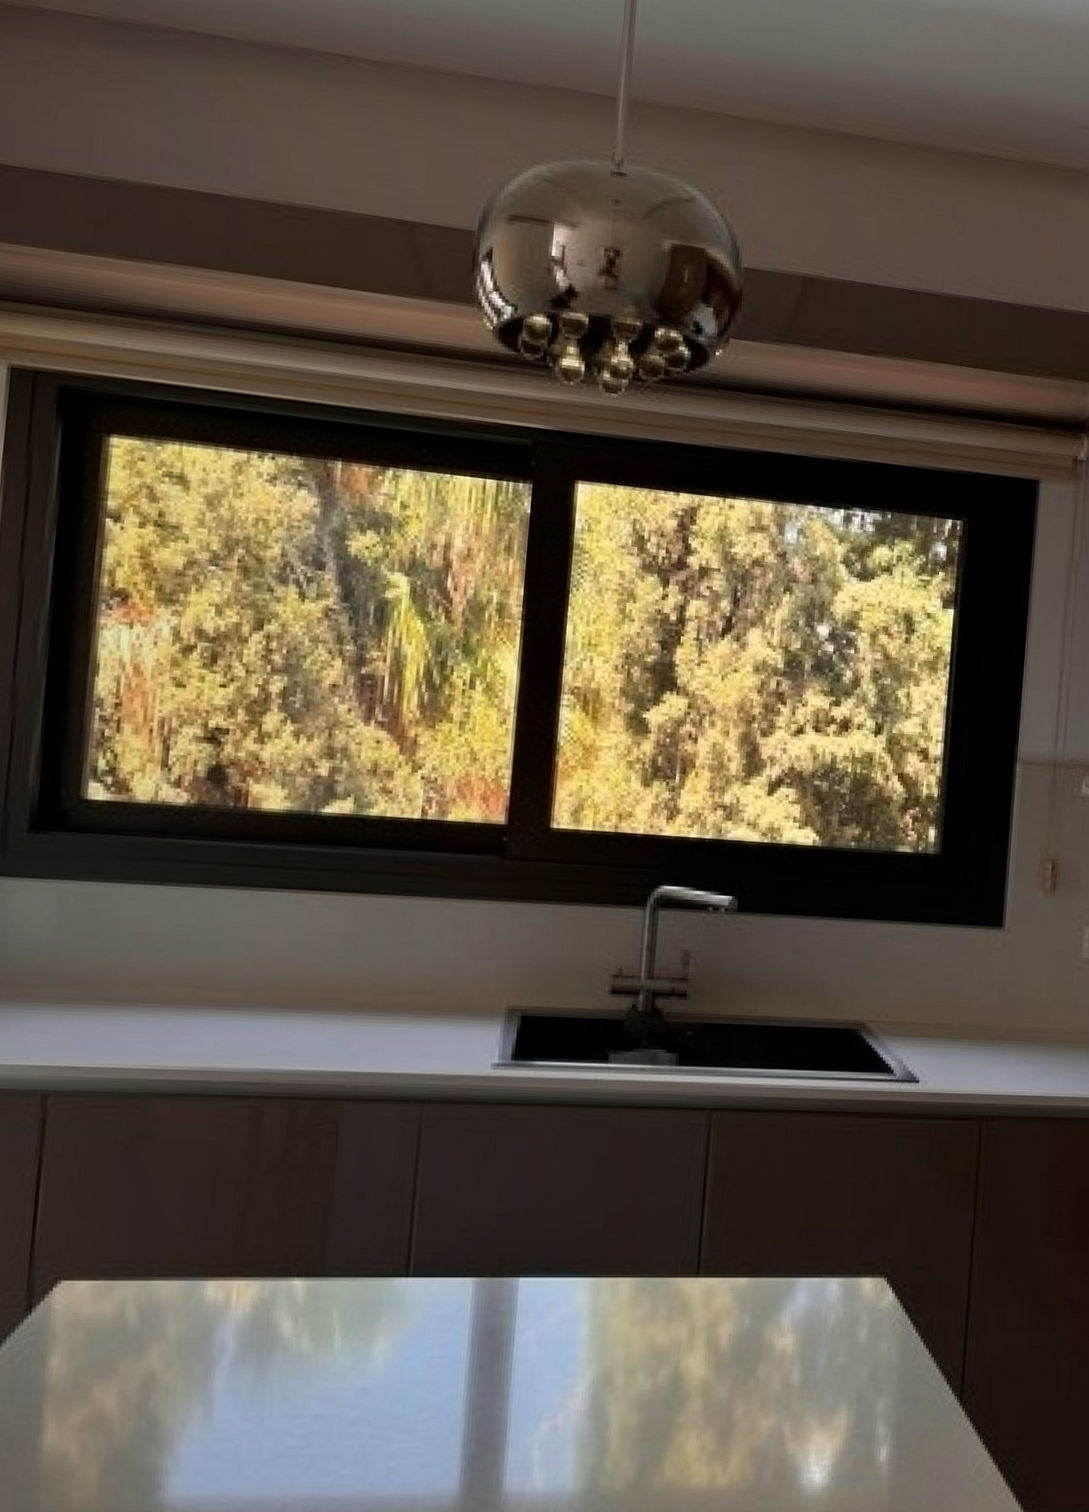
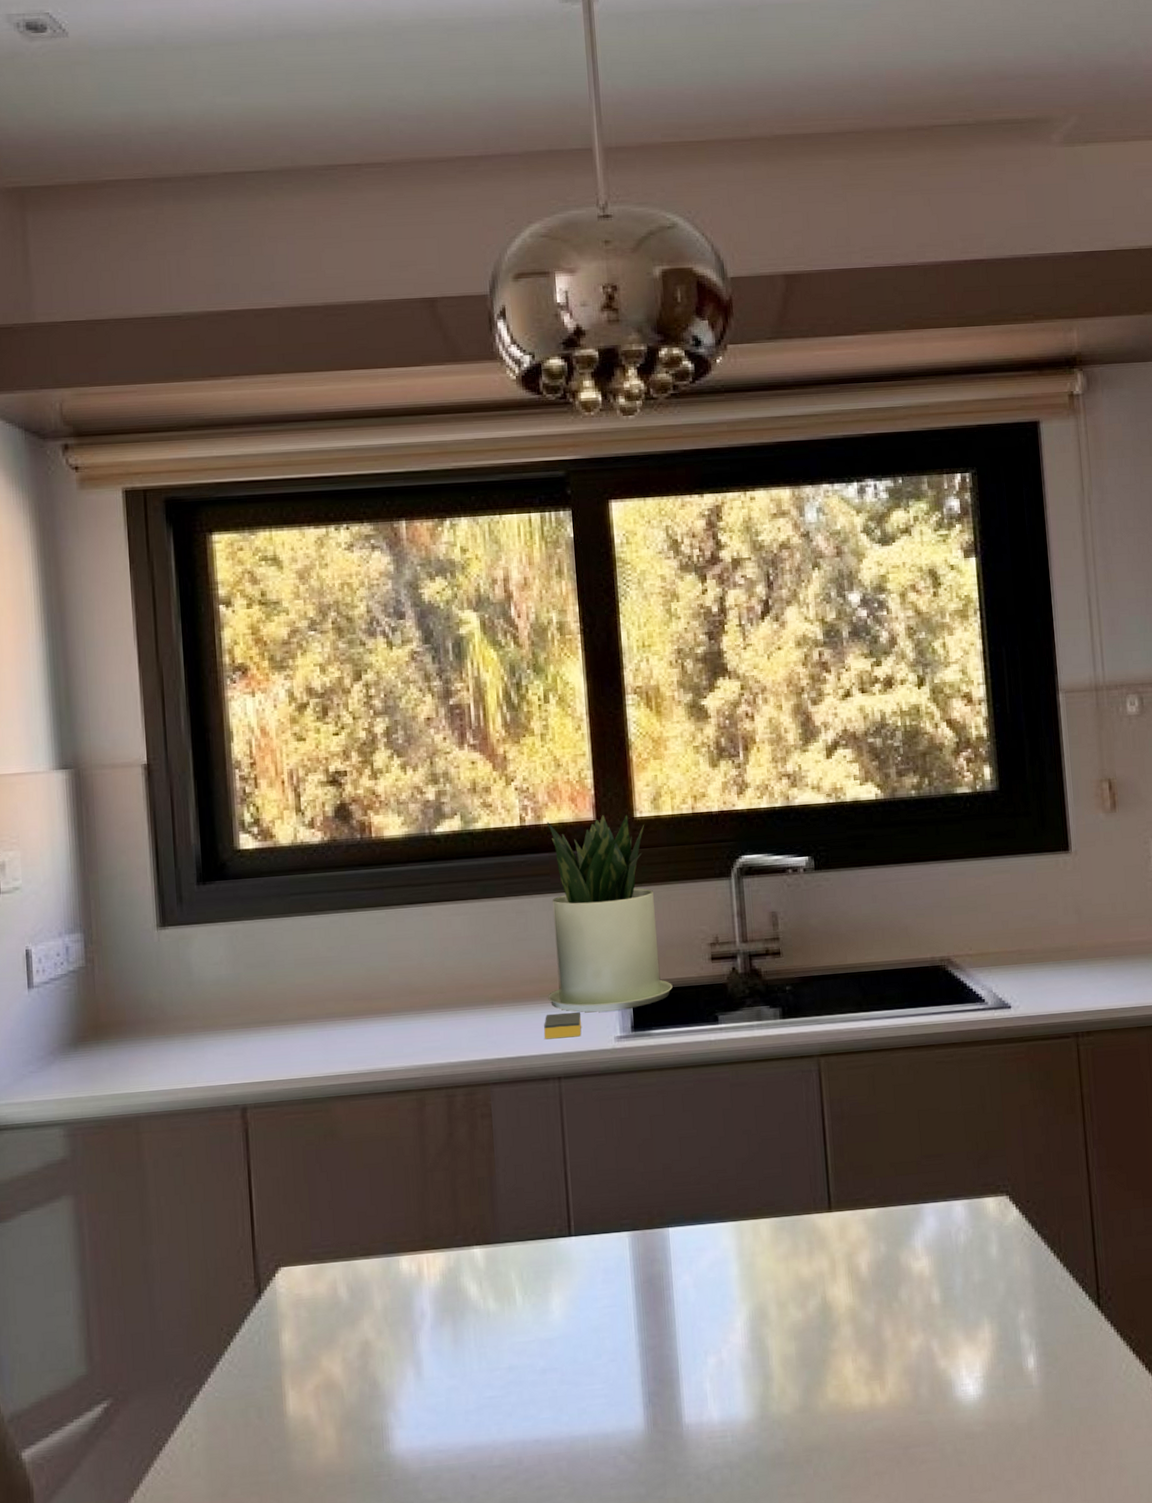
sponge: none [412,1029,458,1059] -> present [544,1011,582,1040]
planter: none [423,819,564,1036] -> present [546,814,673,1013]

